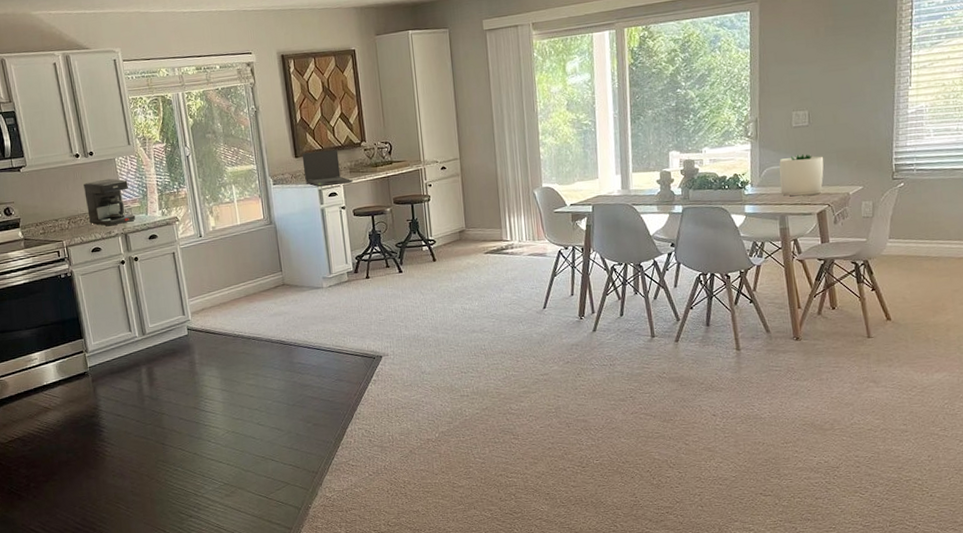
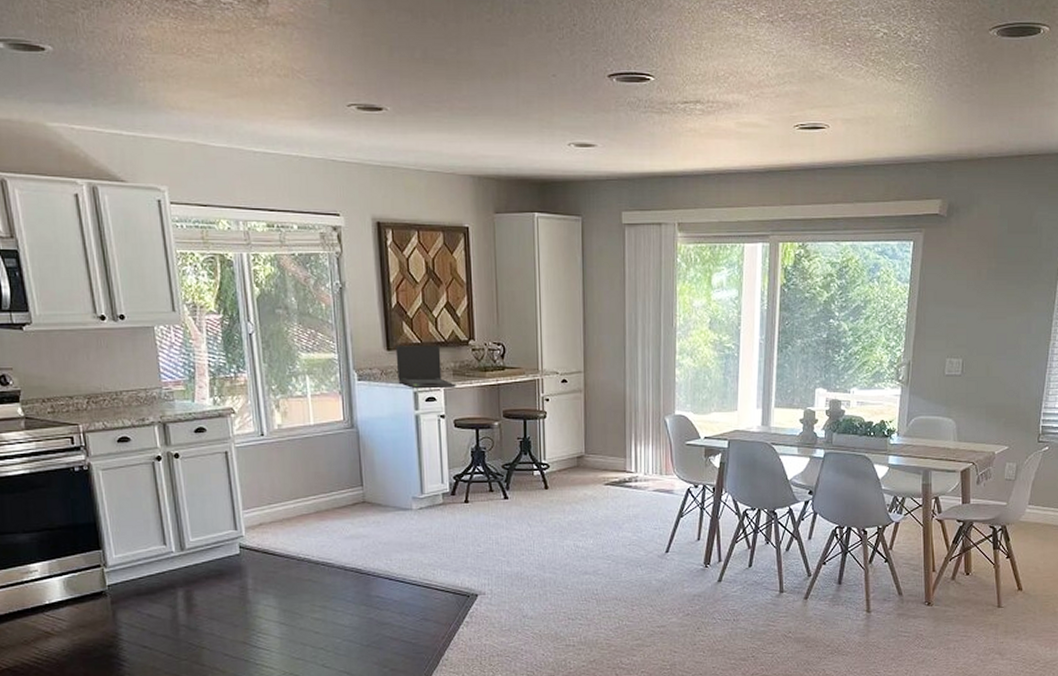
coffee maker: present [83,178,136,226] -> none [110,351,179,412]
planter: present [779,154,824,196] -> none [927,406,973,451]

